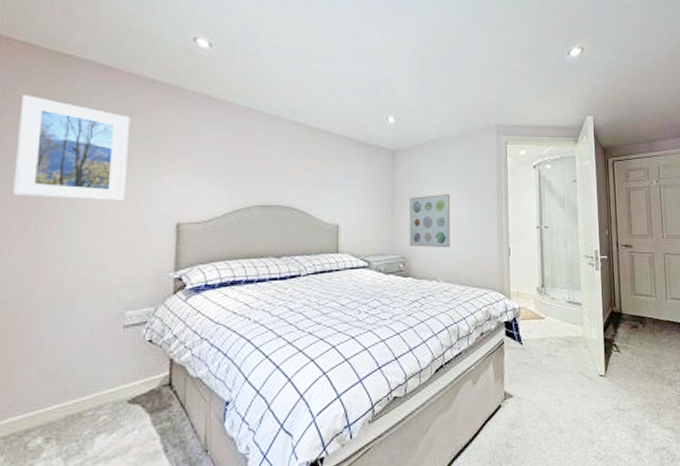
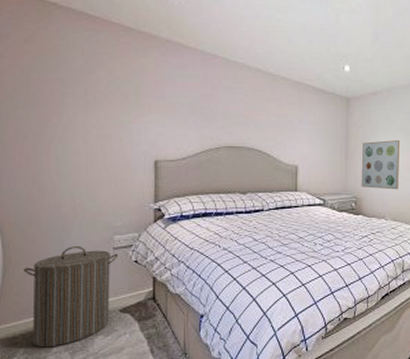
laundry hamper: none [11,326,130,453] -> present [23,246,119,348]
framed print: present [13,95,131,202] -> none [14,41,111,140]

